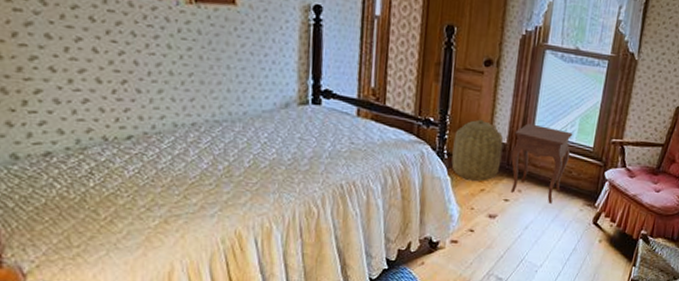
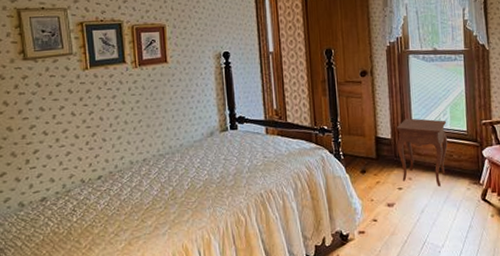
basket: present [451,119,504,181] -> none [346,121,390,175]

